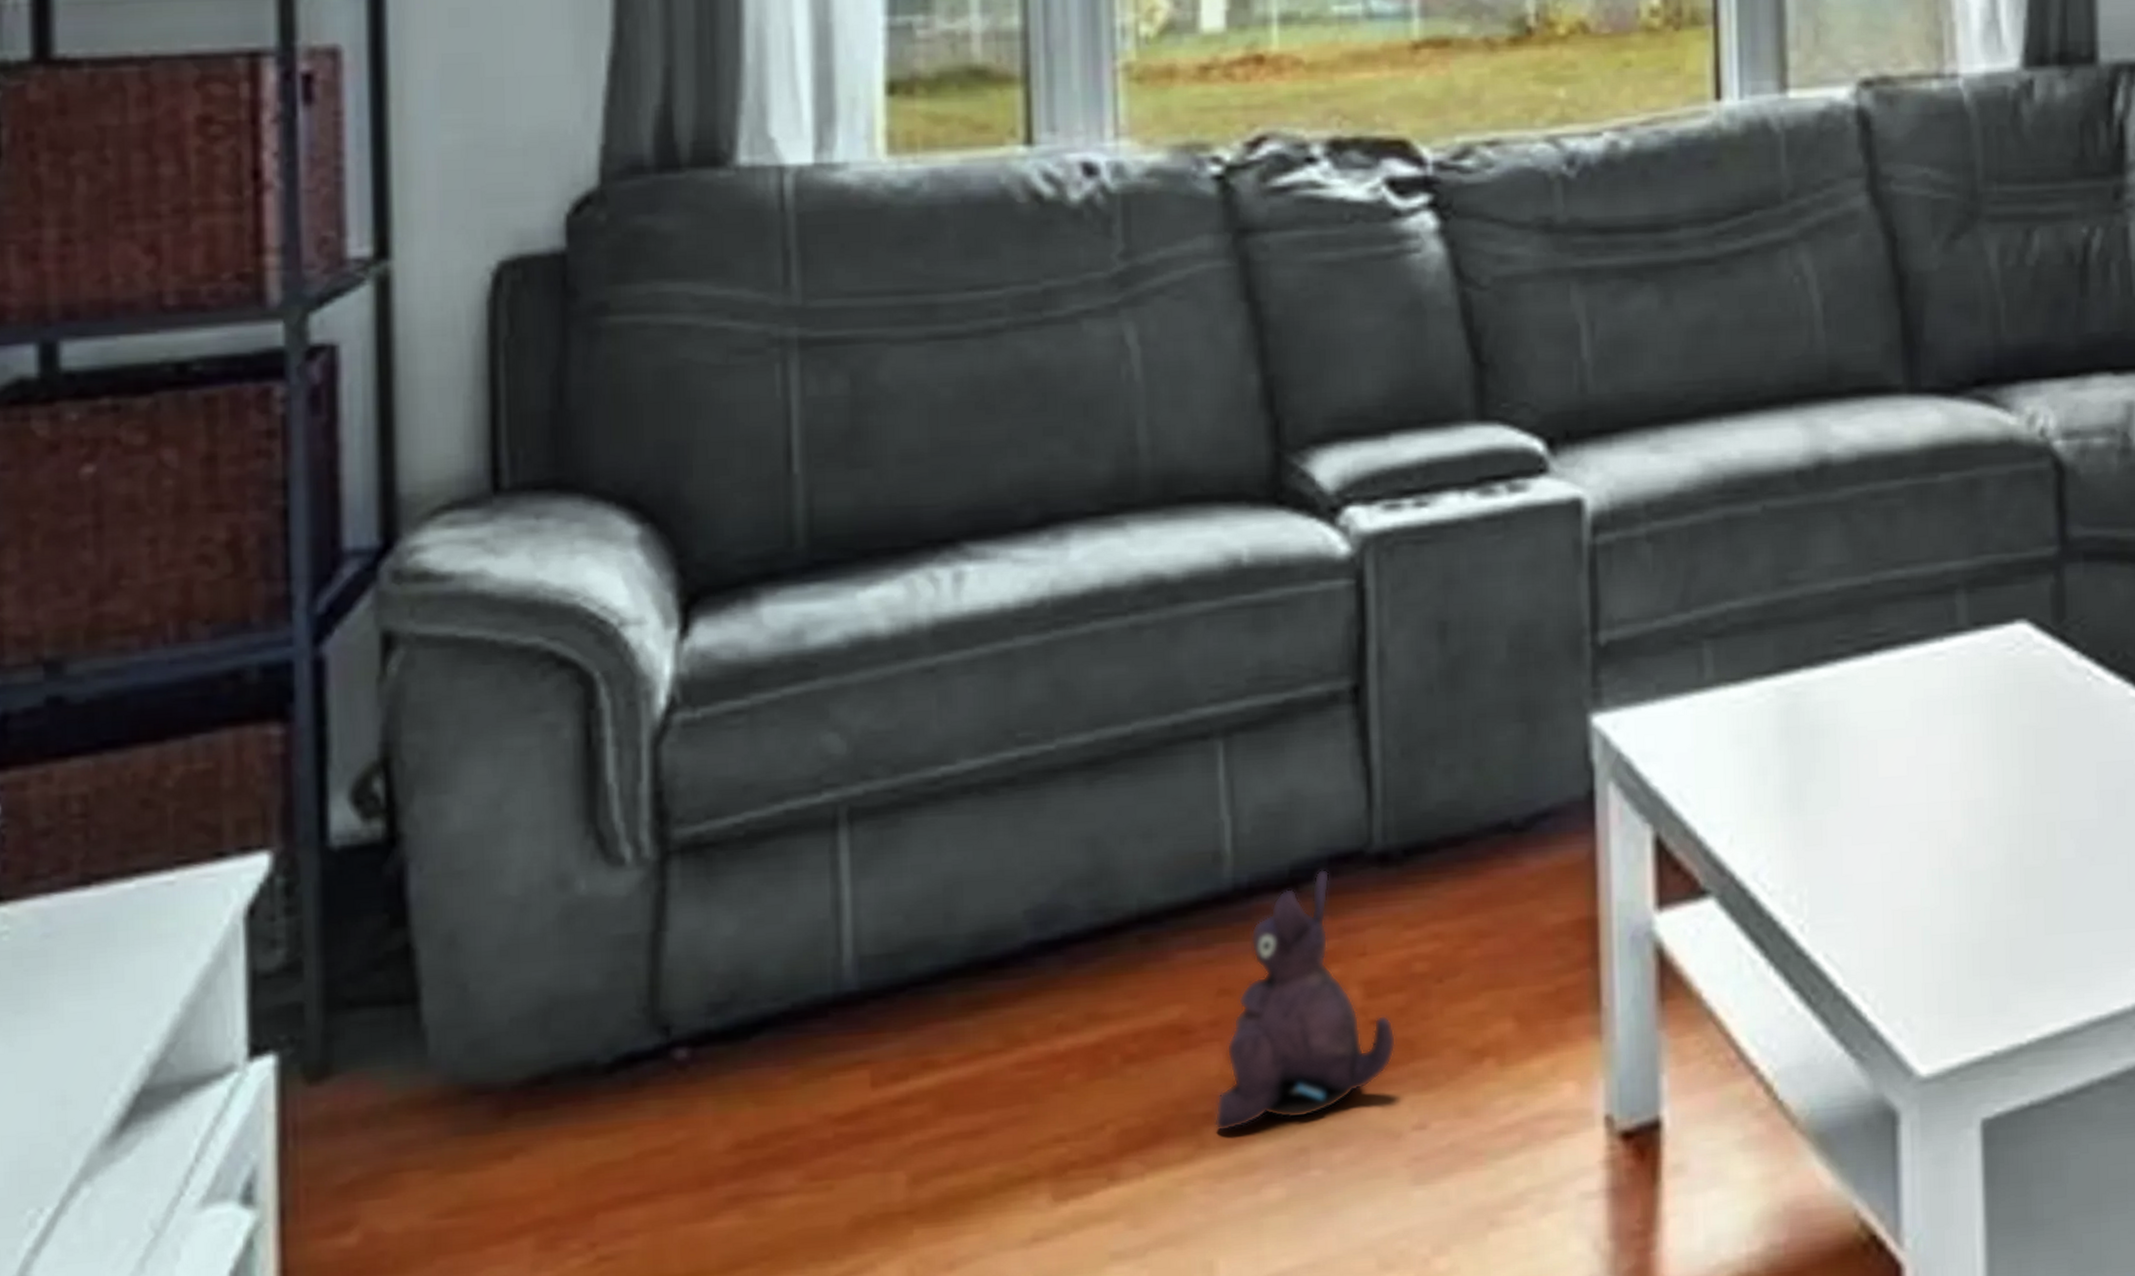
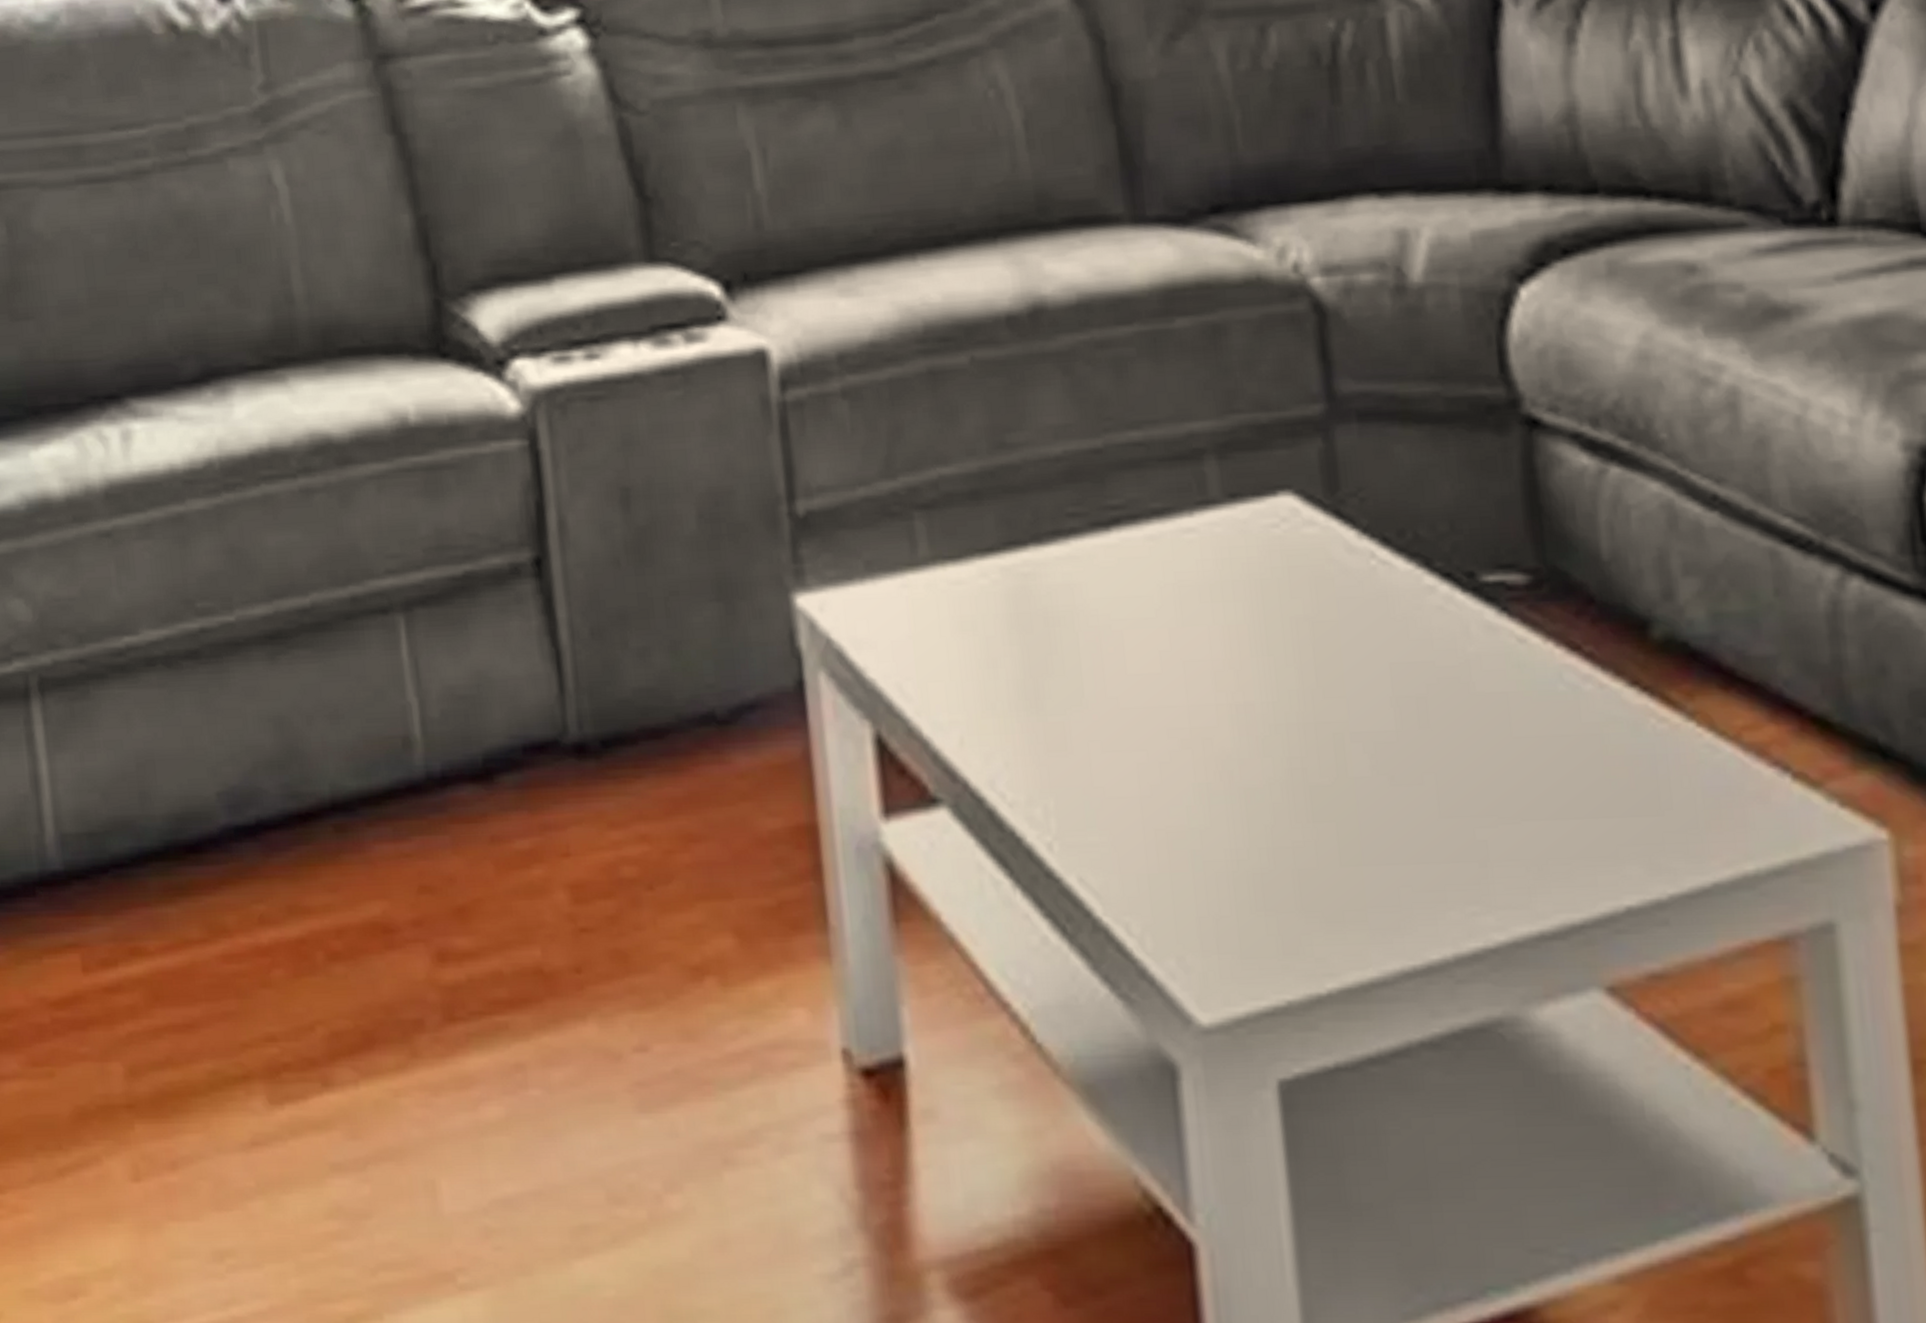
plush toy: present [1213,869,1397,1132] -> none [424,759,609,1041]

